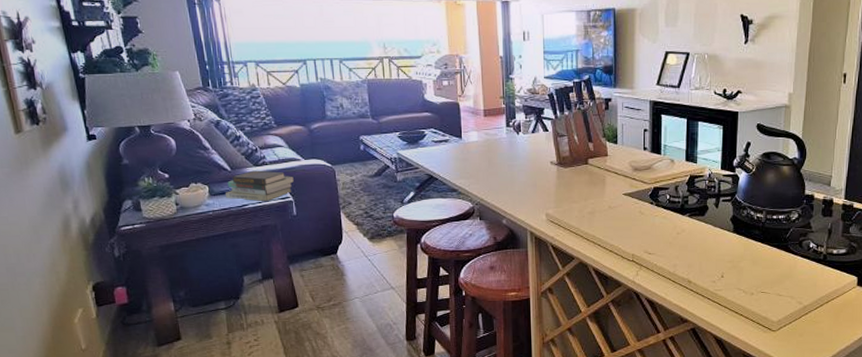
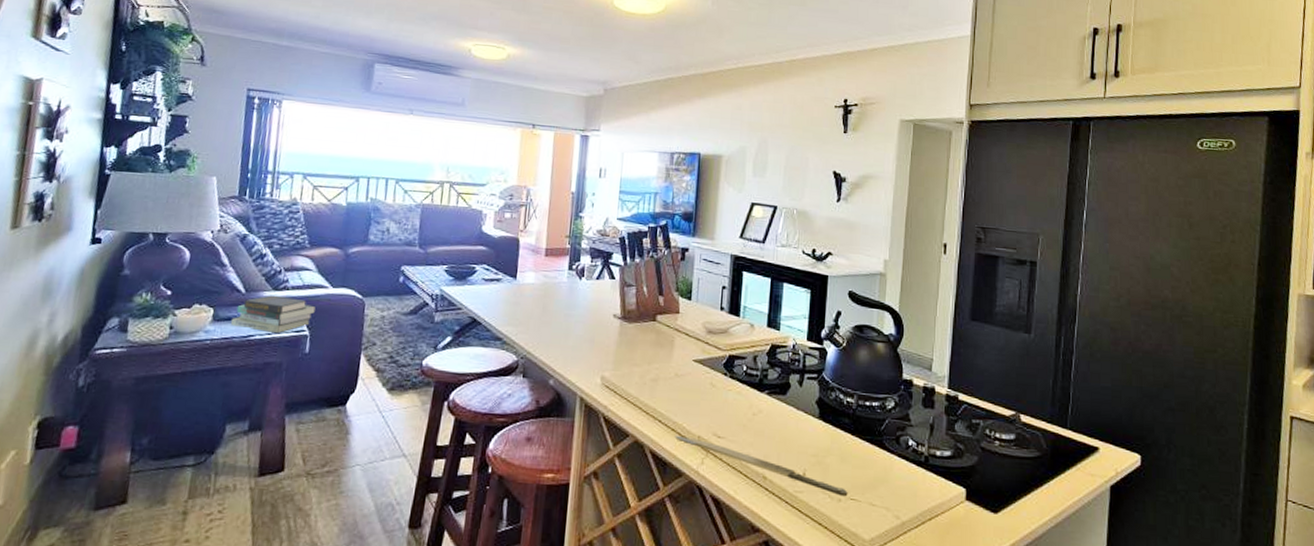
kitchen knife: none [612,255,759,291] -> present [674,435,848,497]

